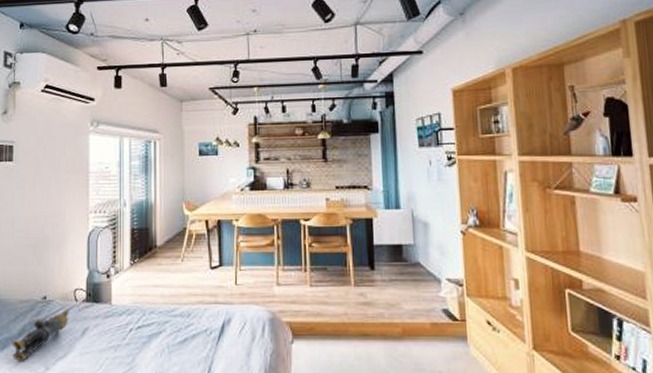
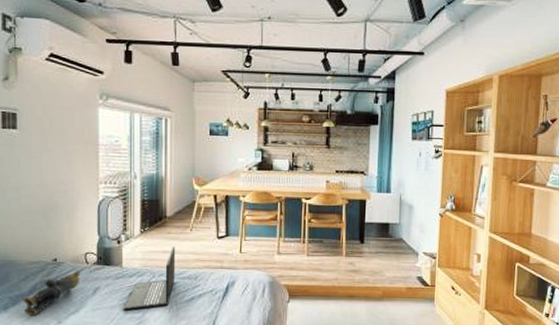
laptop: none [113,280,167,355] -> present [124,247,176,311]

